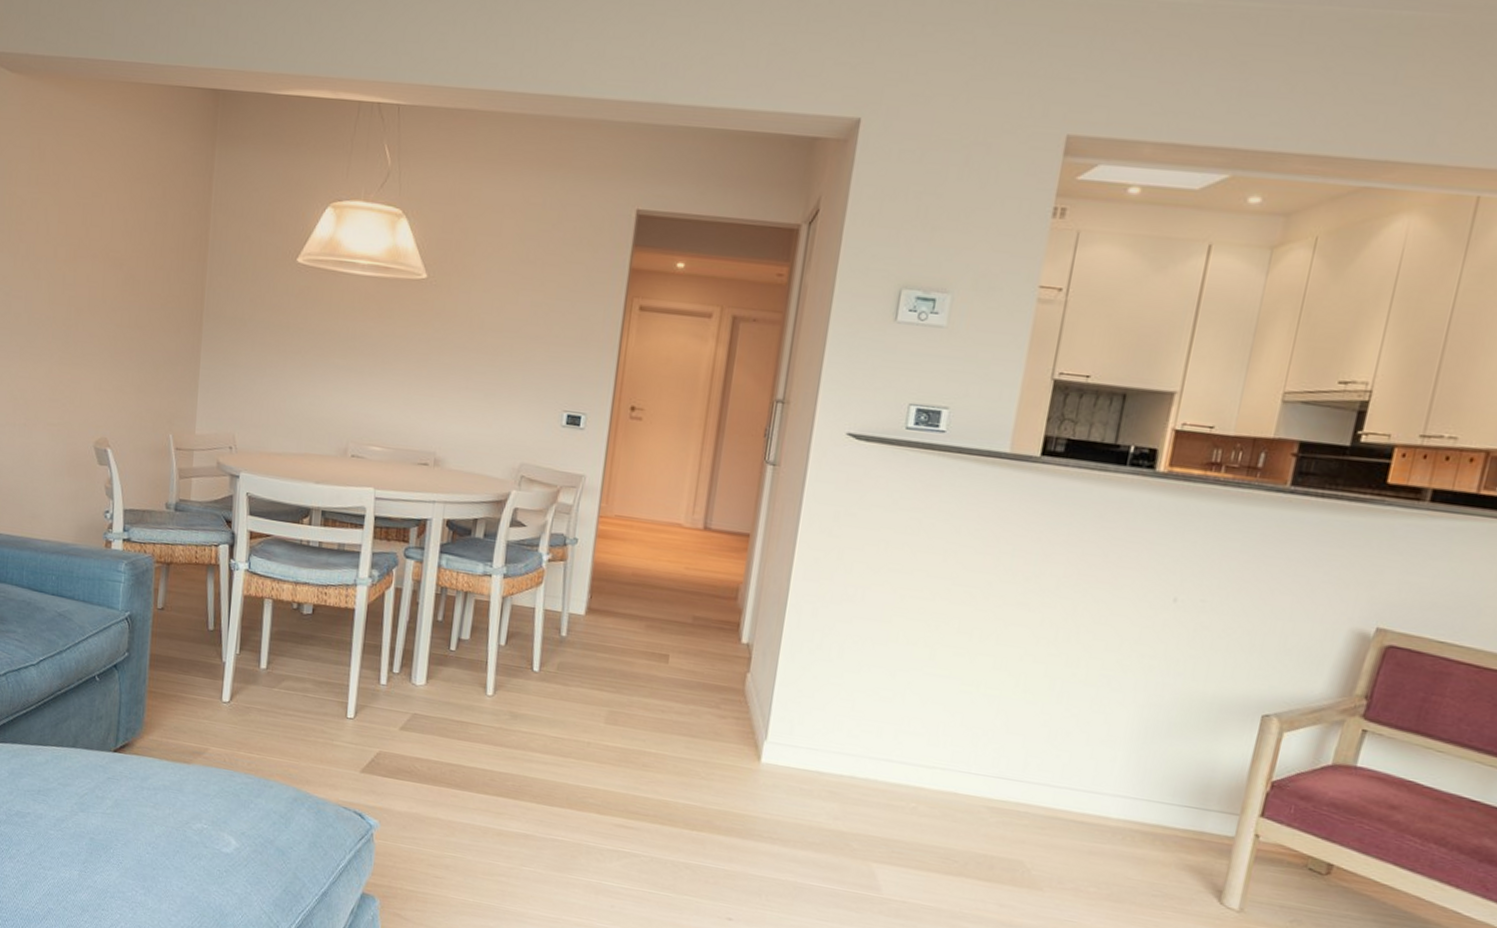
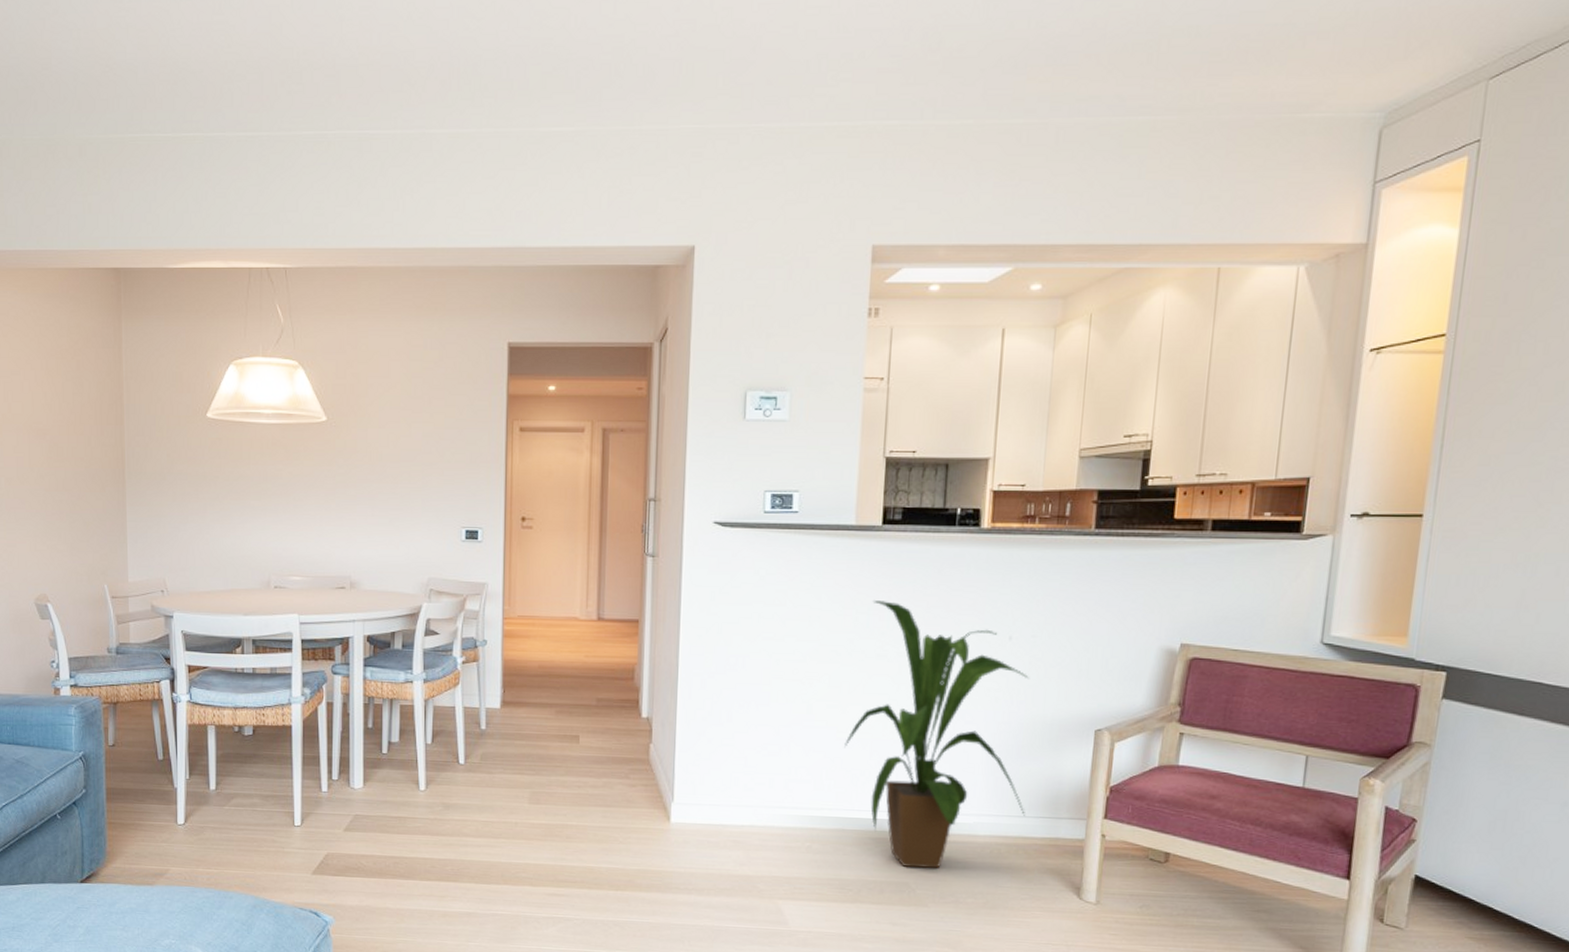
house plant: none [968,540,1192,850] -> present [844,600,1029,869]

